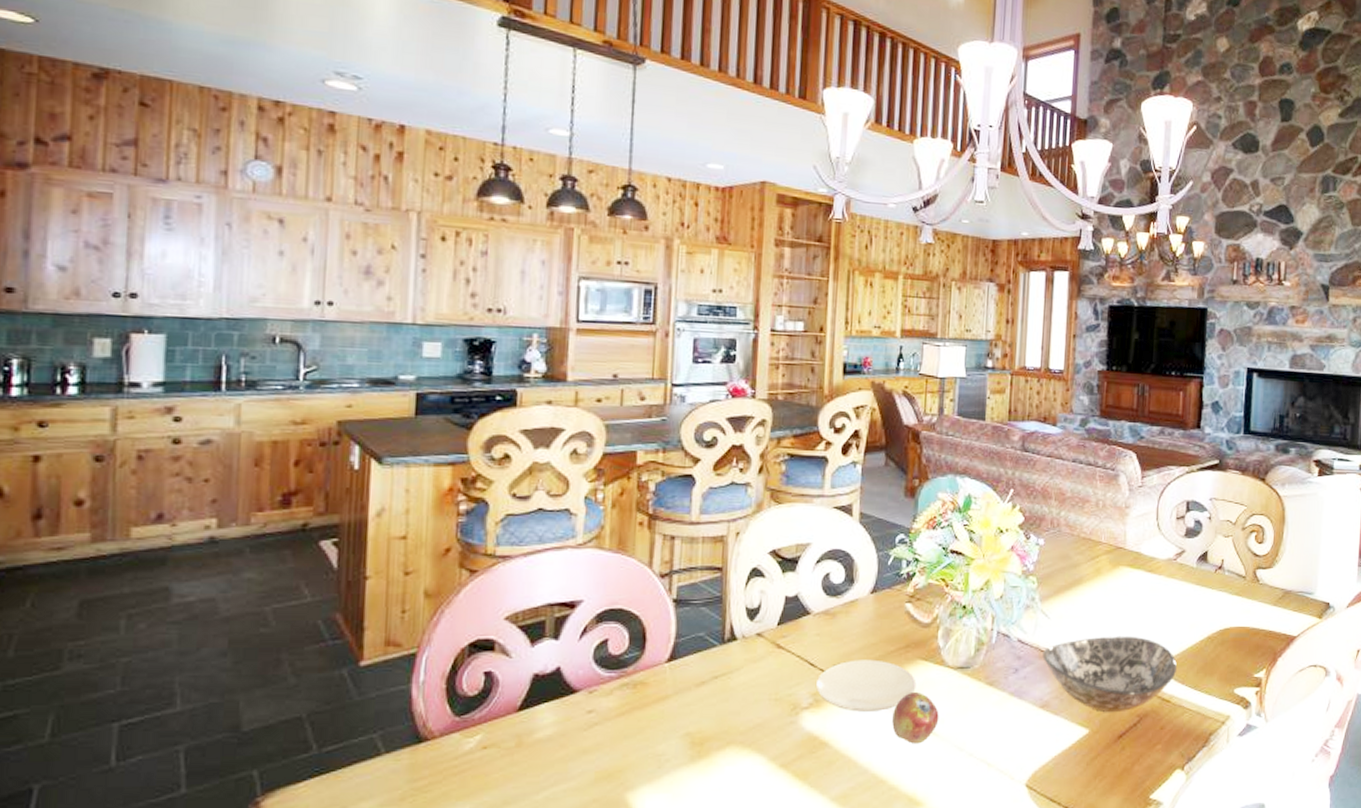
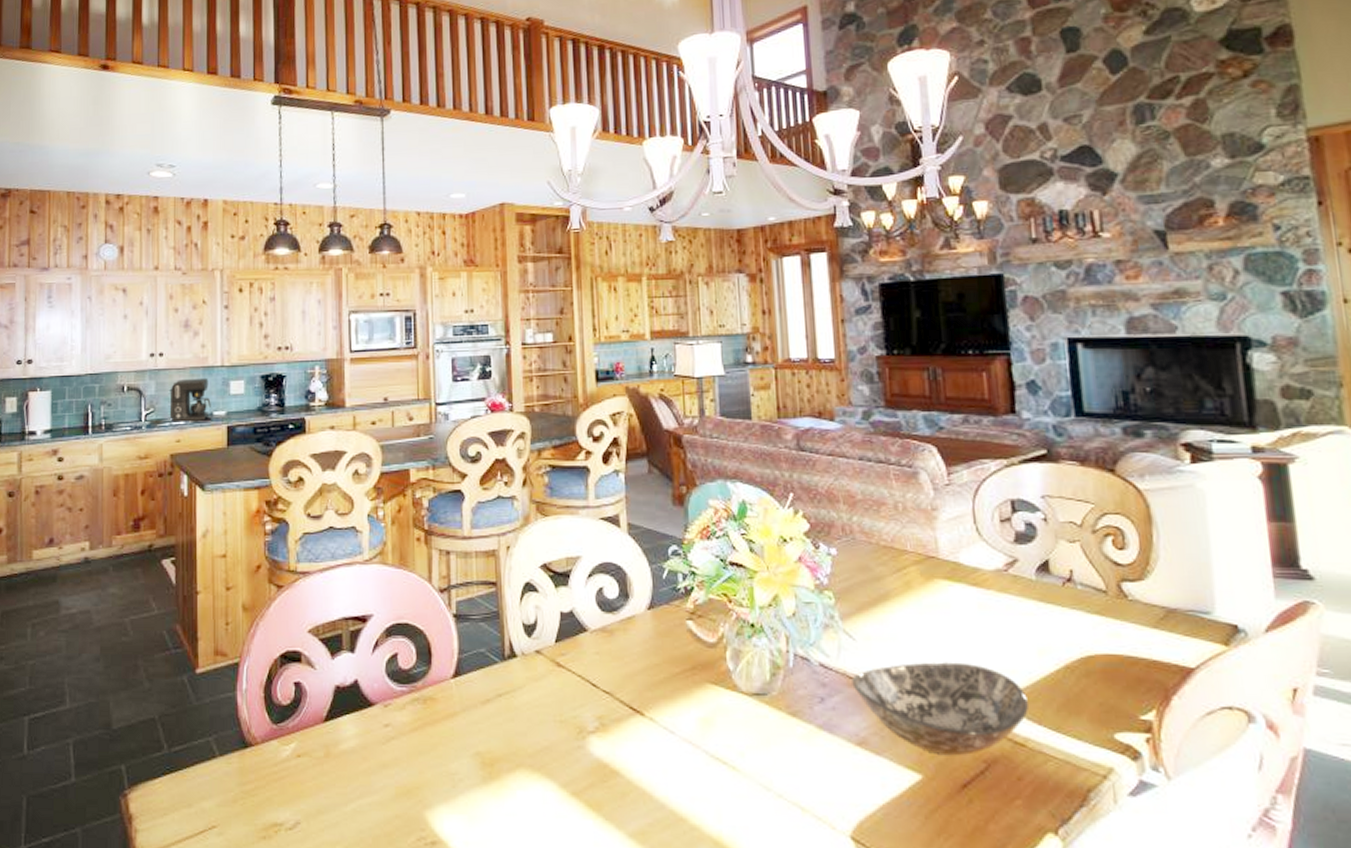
coffee maker: none [340,335,396,385] -> present [171,377,211,421]
plate: present [816,659,917,712] -> none [601,681,709,740]
fruit: present [892,691,939,744] -> none [685,719,738,779]

